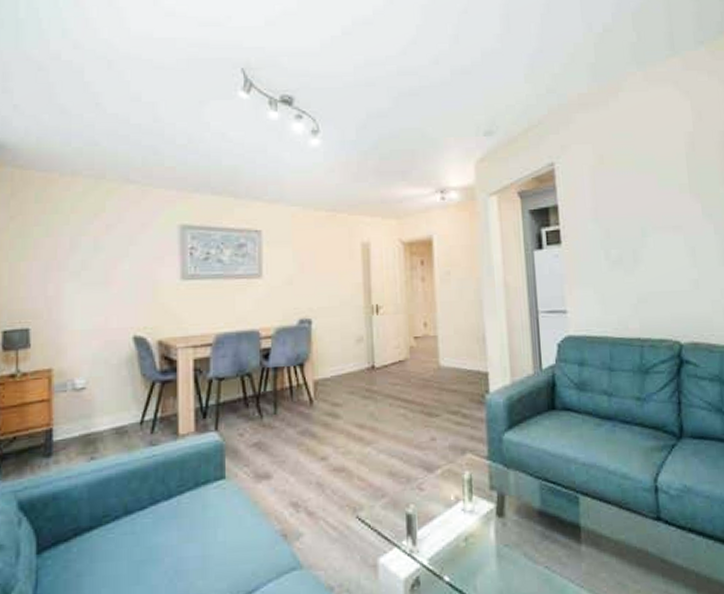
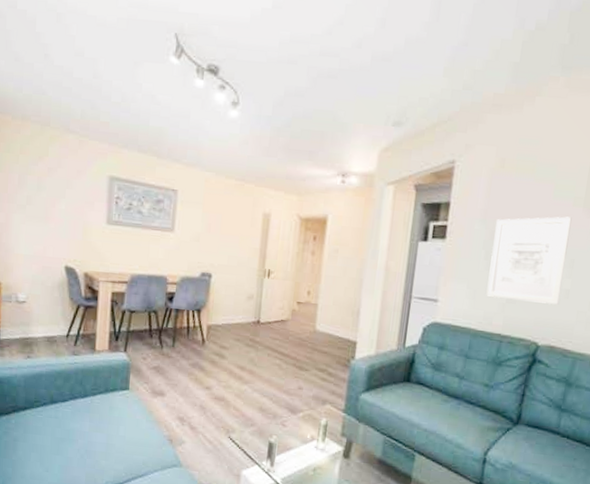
wall art: none [608,204,691,299] -> present [486,216,572,305]

